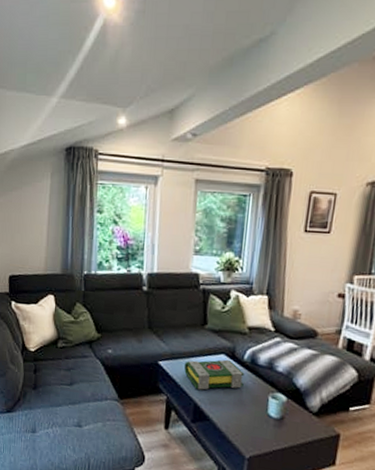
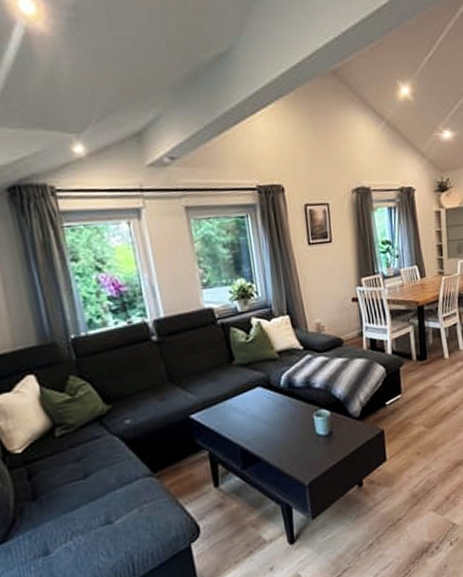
book: present [183,359,245,390] -> none [219,390,286,432]

